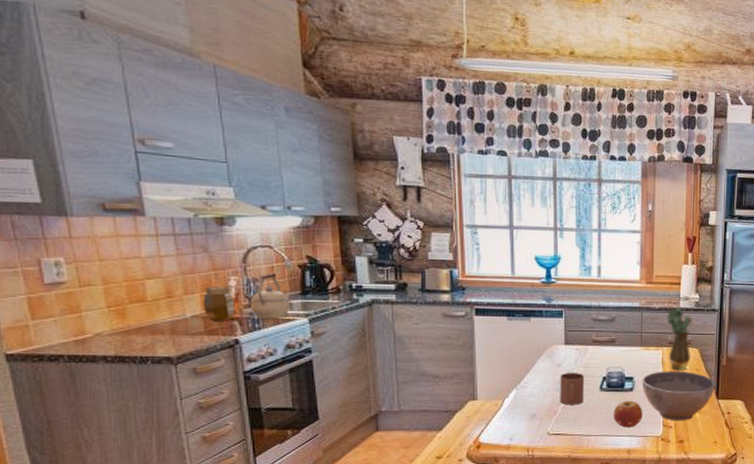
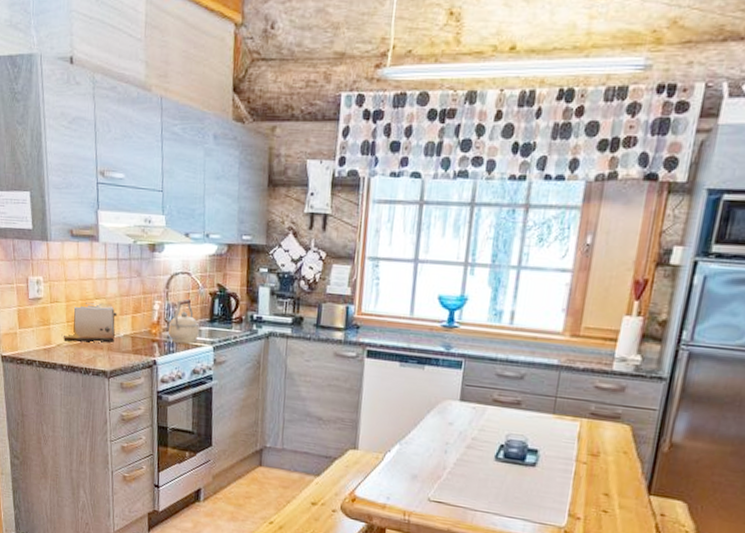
toaster: none [100,283,180,329] -> present [61,303,117,343]
jar: present [202,286,235,321] -> none [132,309,157,342]
mug: present [560,372,584,405] -> none [446,433,478,473]
fruit: present [613,400,643,428] -> none [507,476,545,511]
bowl: present [642,370,715,421] -> none [548,447,648,514]
vase: present [666,306,691,371] -> none [587,367,626,451]

